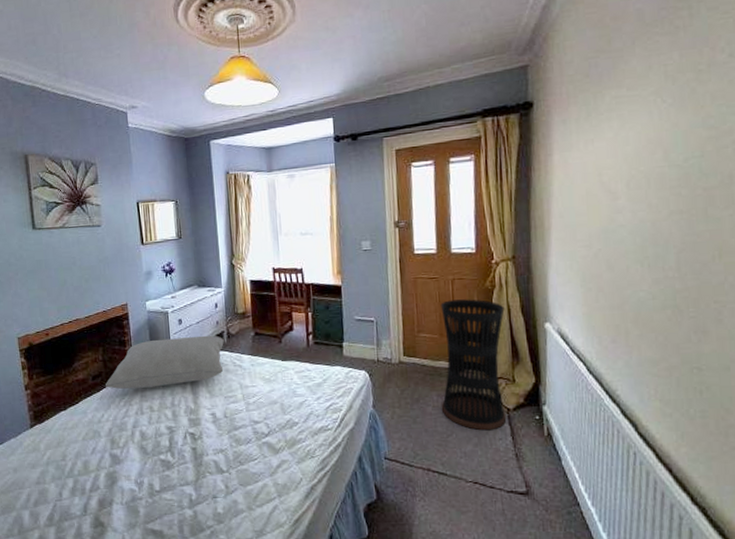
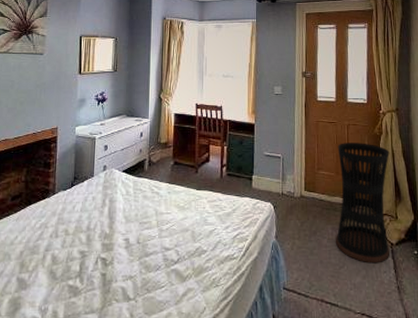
cushion: present [106,335,224,390] -> none [24,162,145,212]

